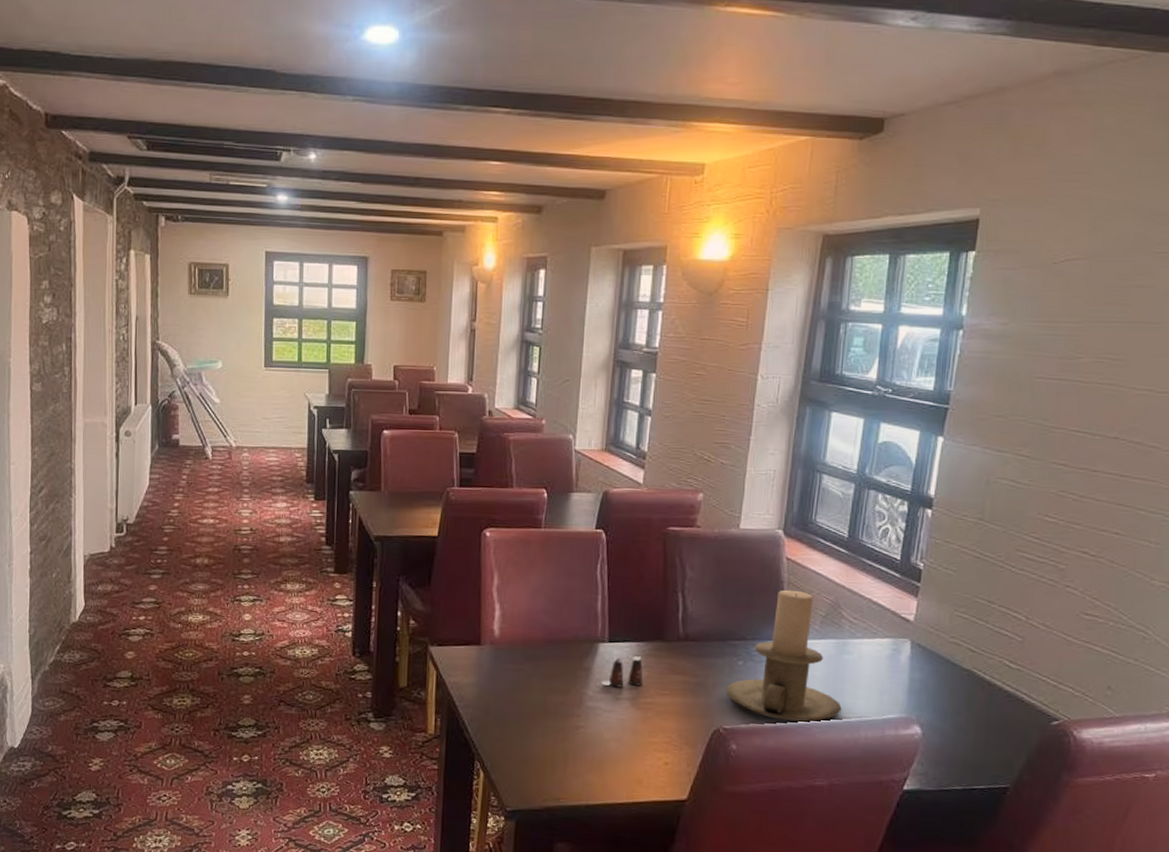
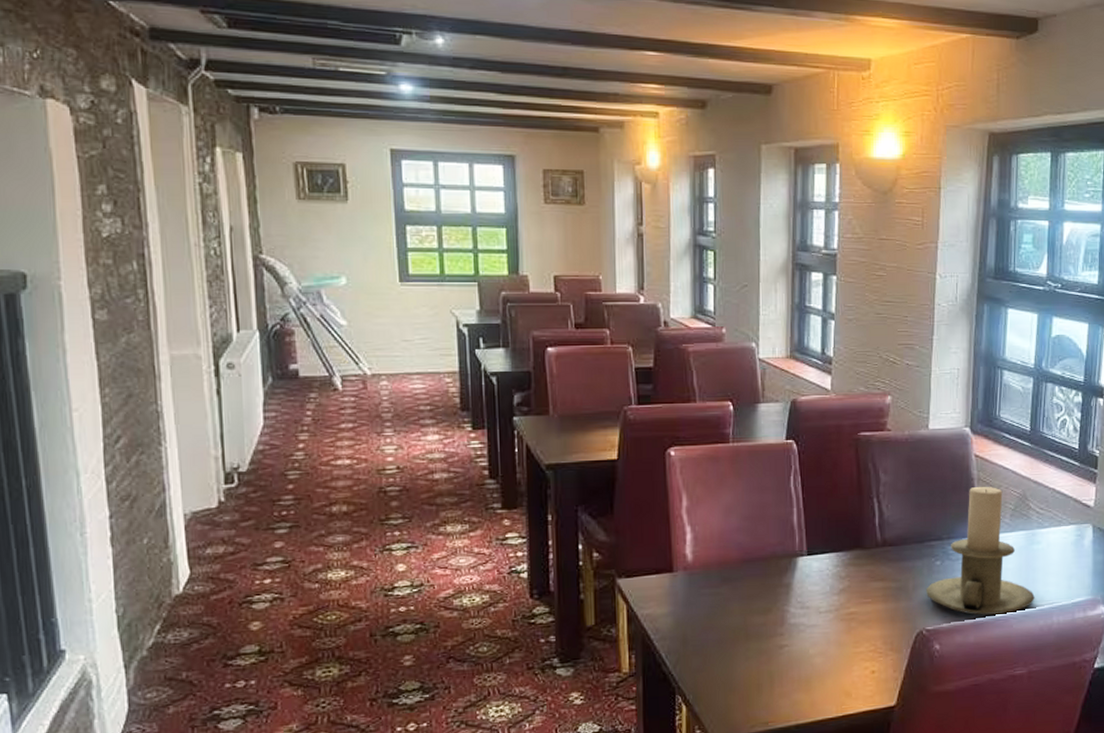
salt shaker: present [602,656,644,688] -> none [803,567,845,602]

